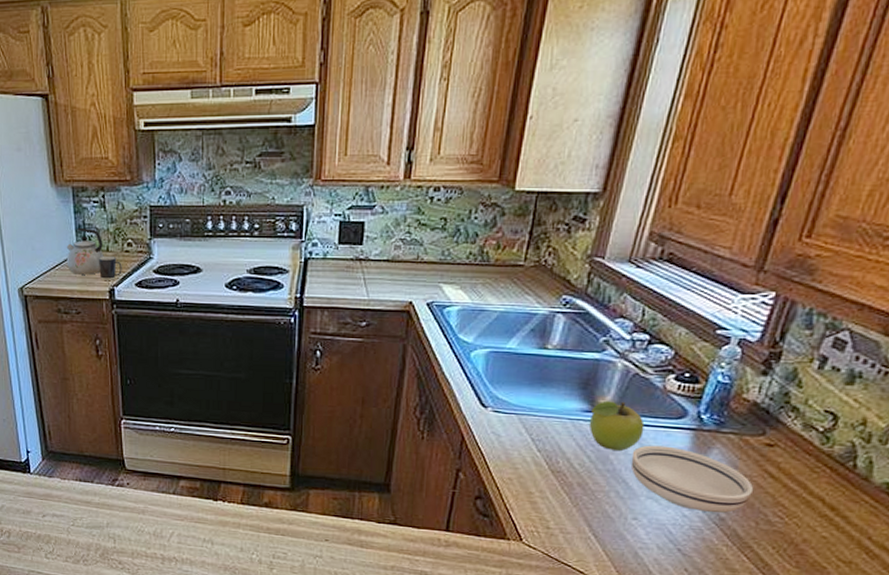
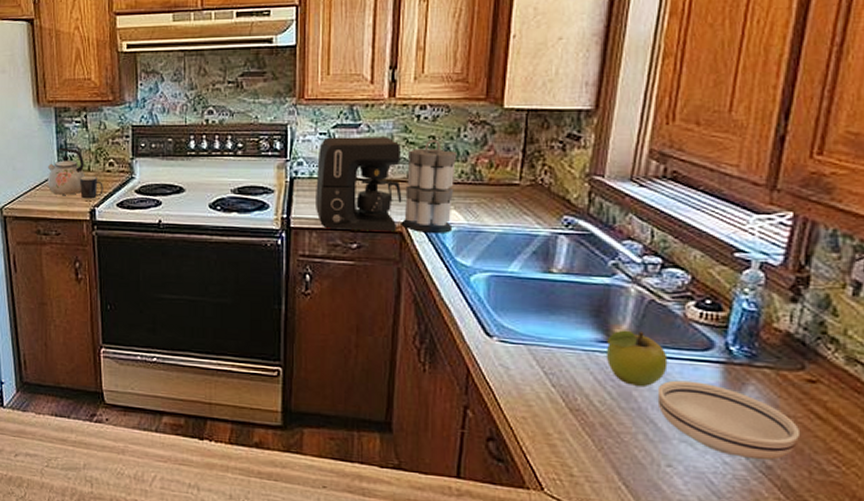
coffee maker: none [328,218,413,311] -> present [316,137,402,232]
spice rack: none [410,221,467,313] -> present [402,140,457,235]

